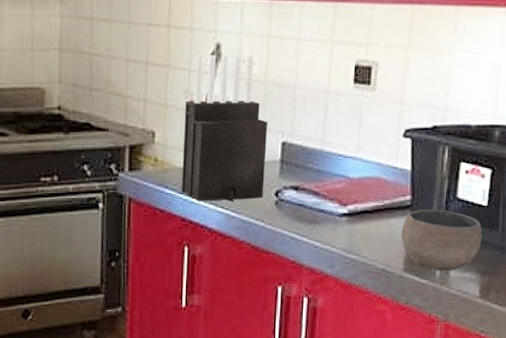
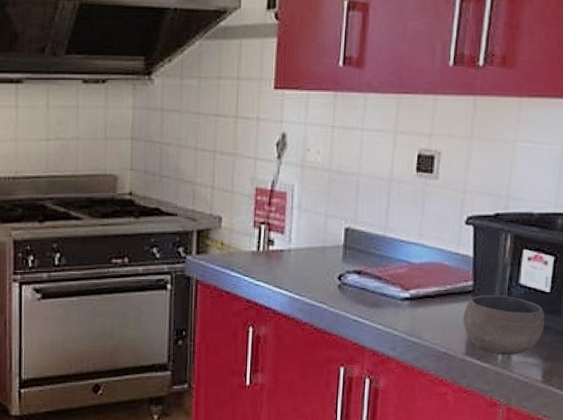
knife block: present [181,54,268,201] -> none [246,143,332,284]

